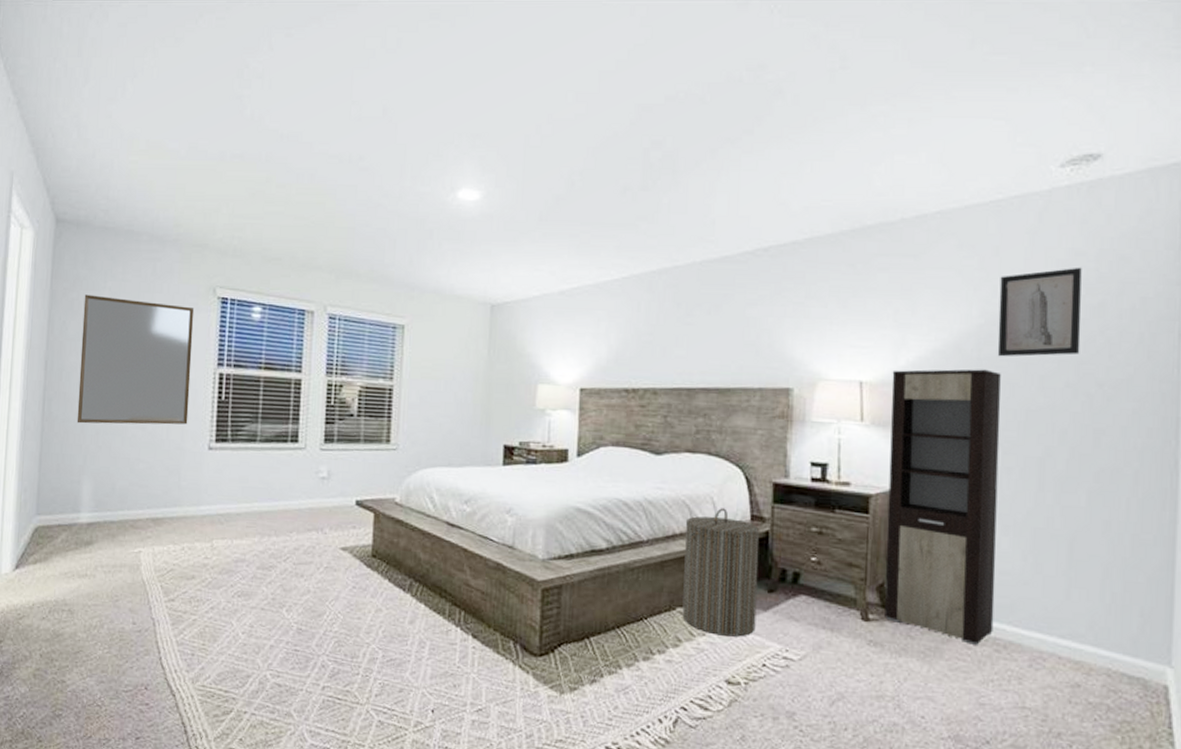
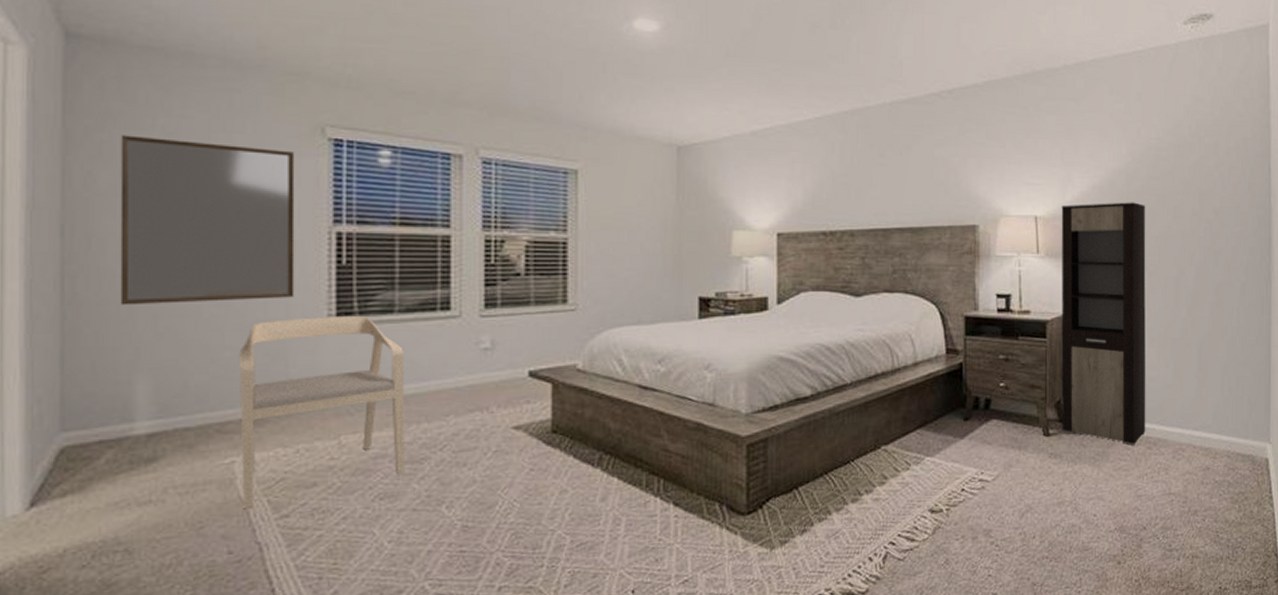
armchair: none [144,441,262,591] -> present [238,315,405,510]
laundry hamper: present [682,508,760,637] -> none [886,344,955,468]
wall art: present [997,267,1082,357] -> none [1142,111,1202,191]

